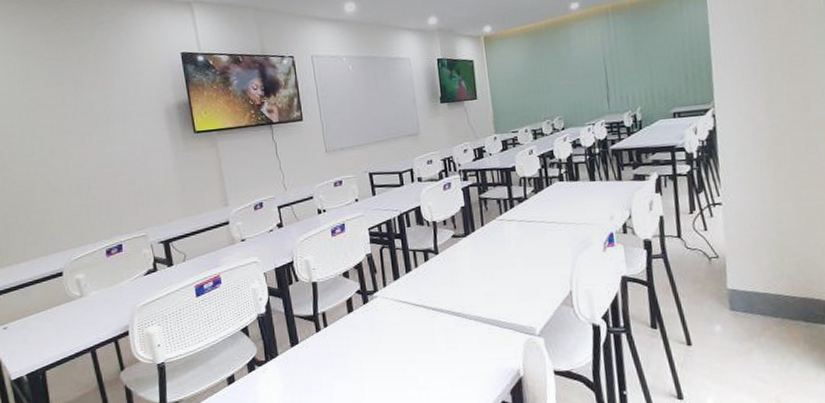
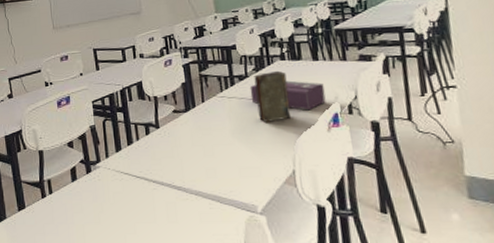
tissue box: none [528,201,602,231] -> present [249,80,326,111]
book: none [533,191,569,244] -> present [254,70,291,122]

